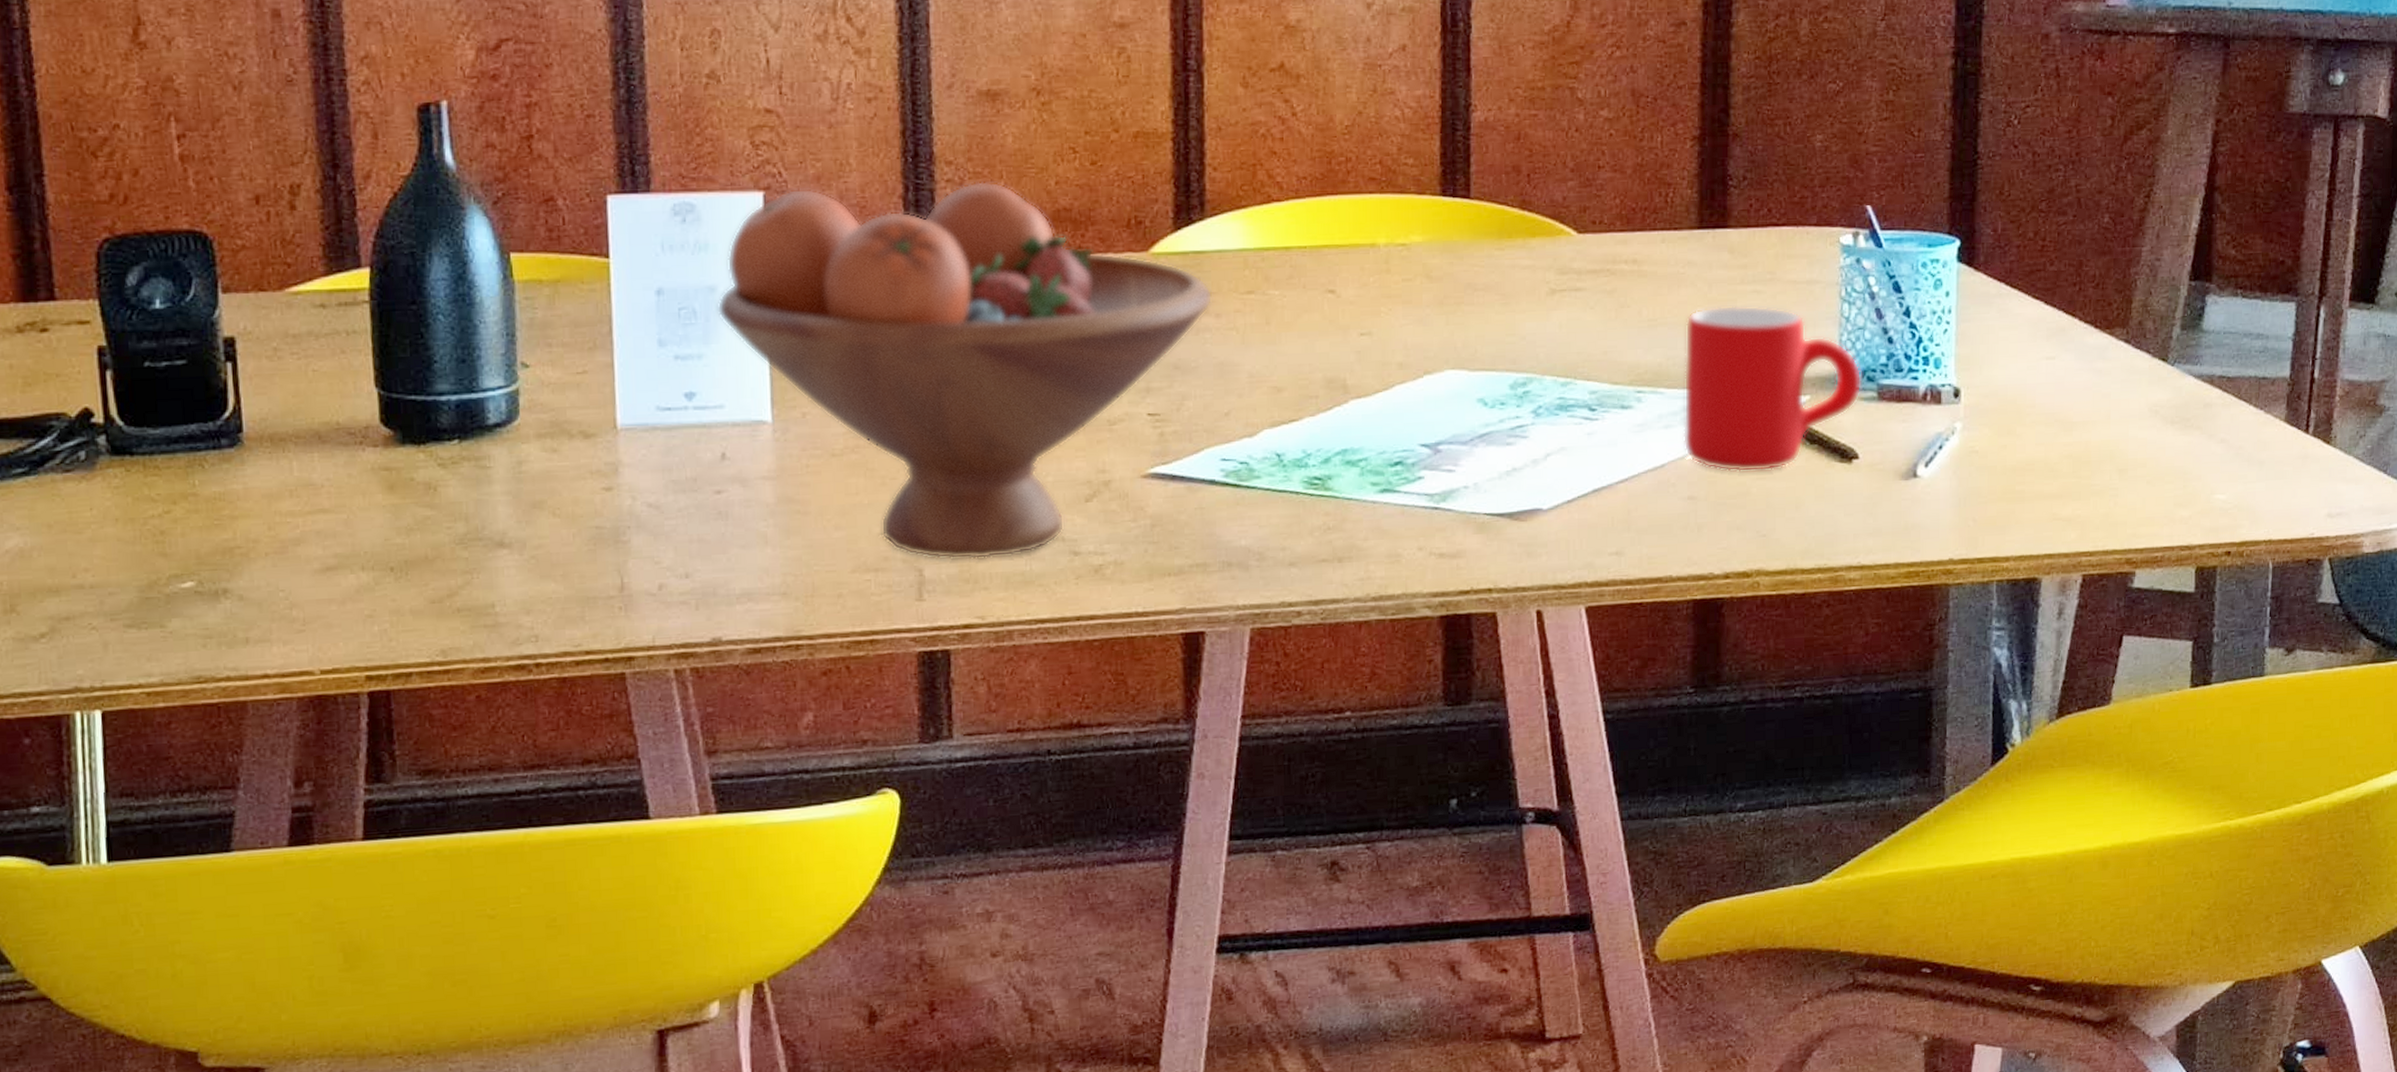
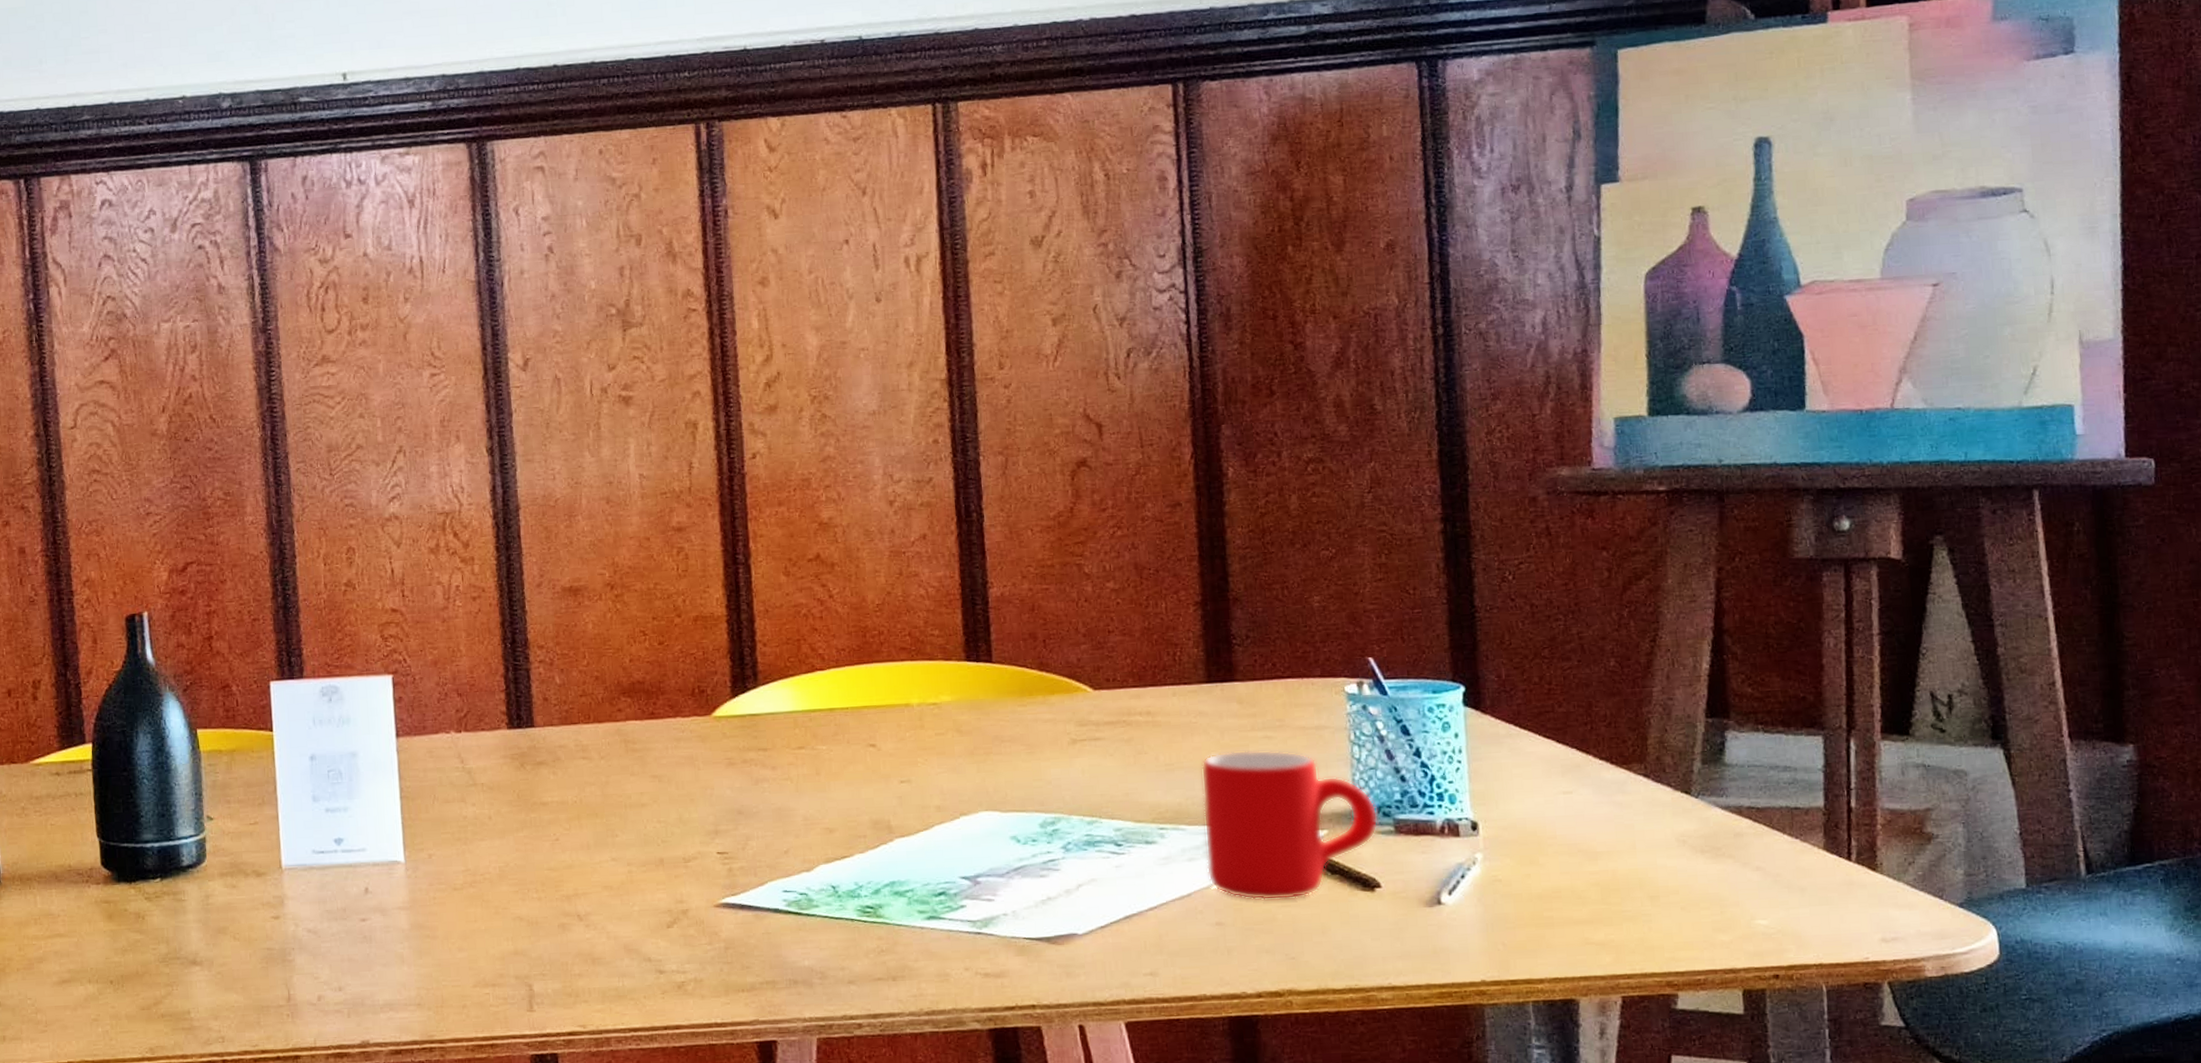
fruit bowl: present [717,181,1213,560] -> none [358,661,769,977]

